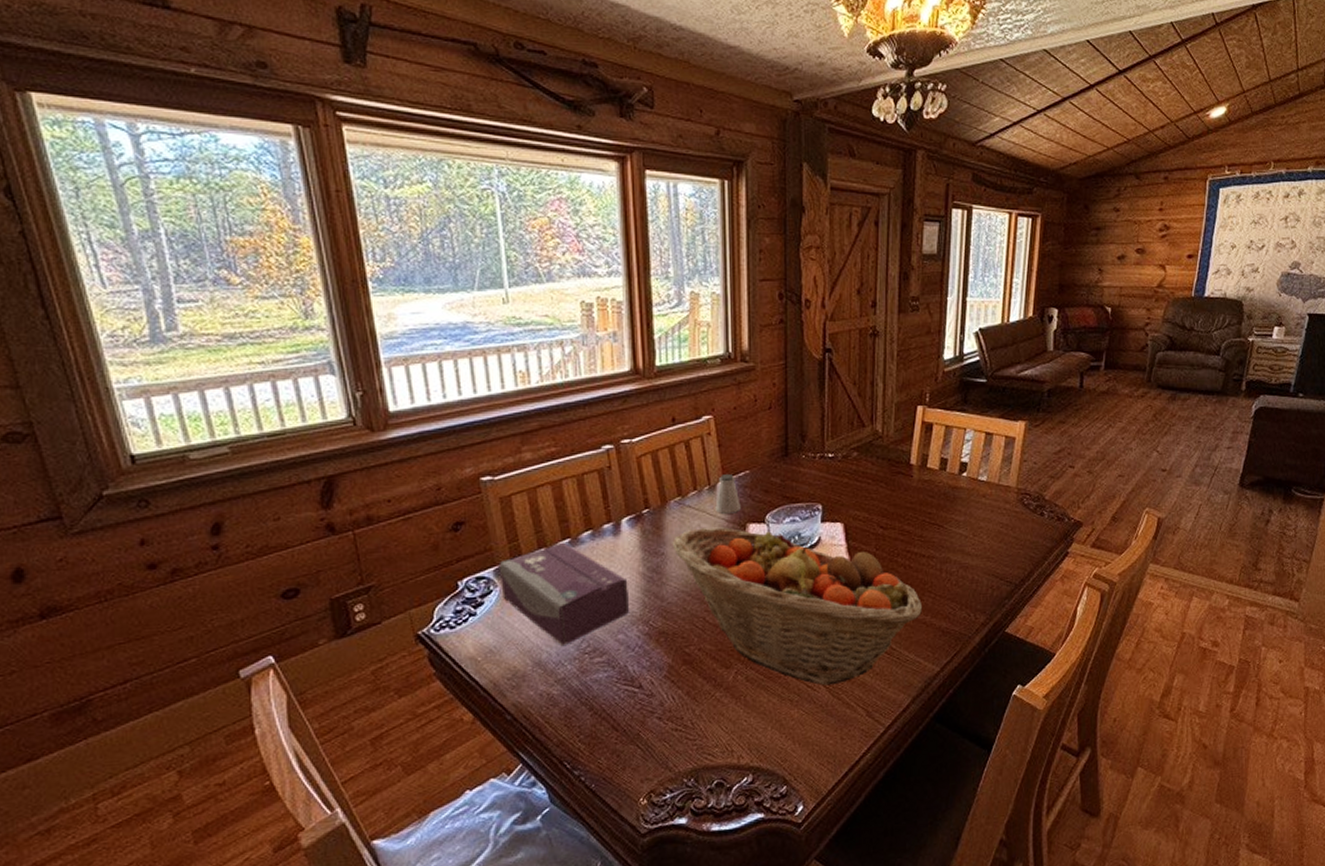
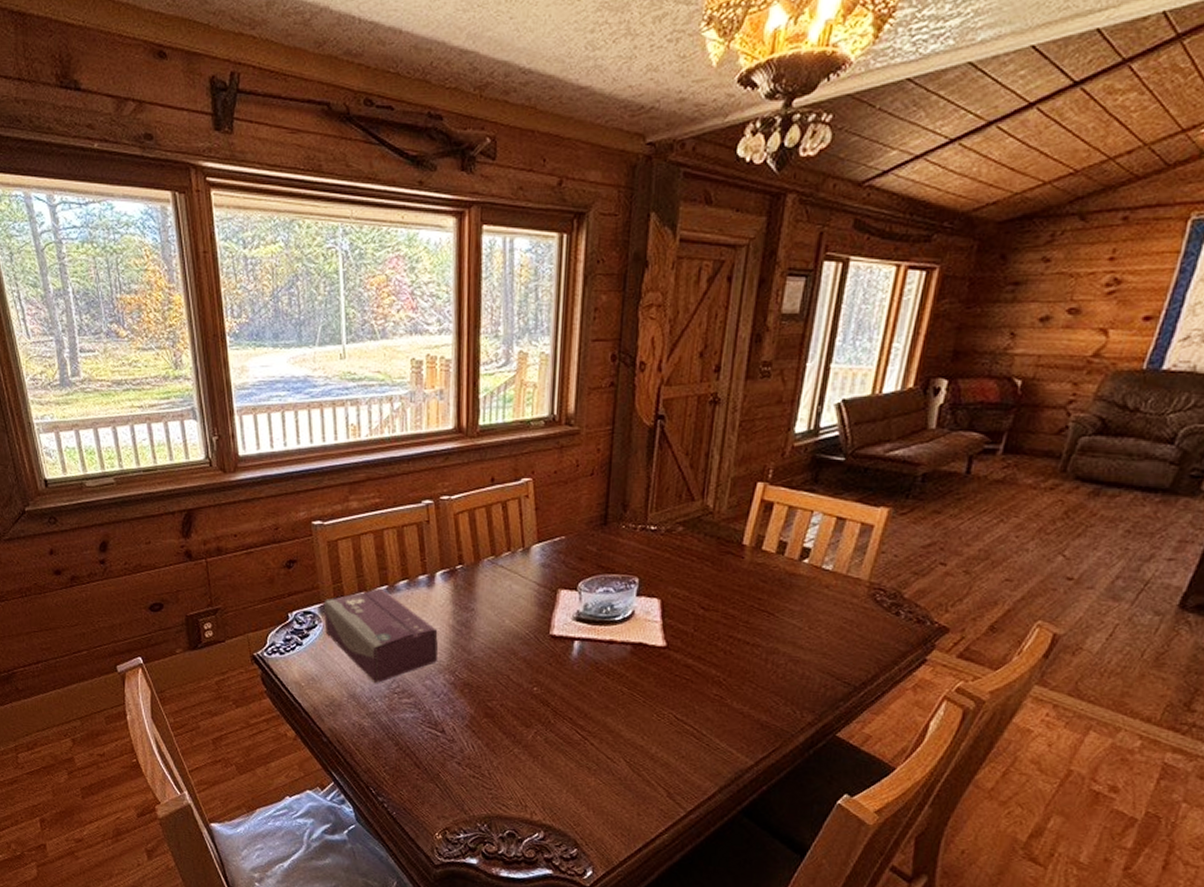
fruit basket: present [672,527,922,686] -> none [482,588,741,761]
saltshaker: present [715,474,741,514] -> none [527,538,554,578]

